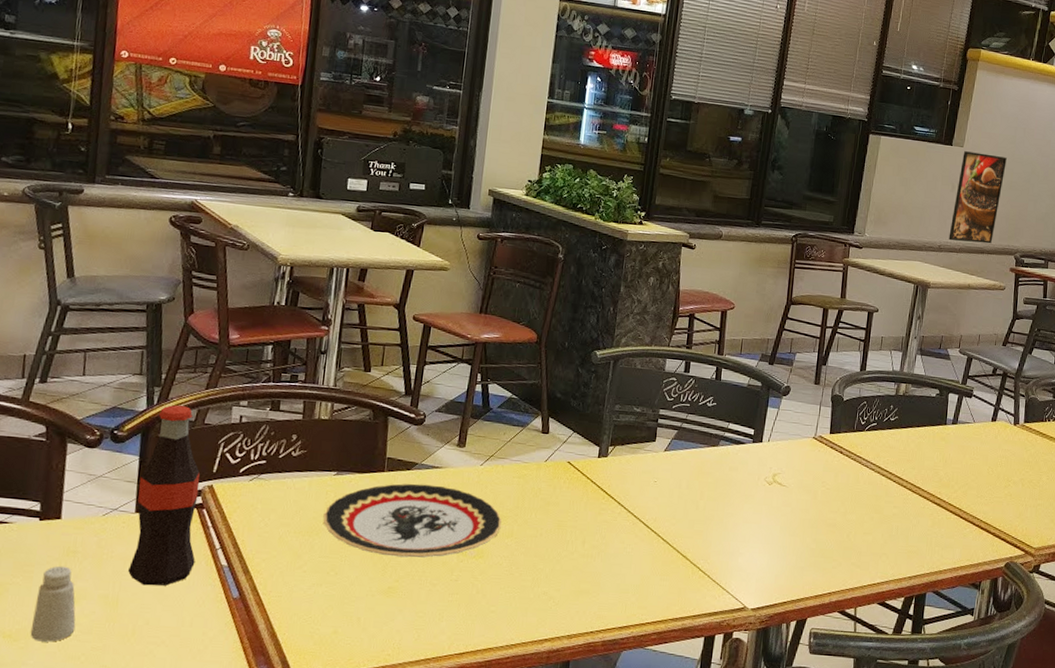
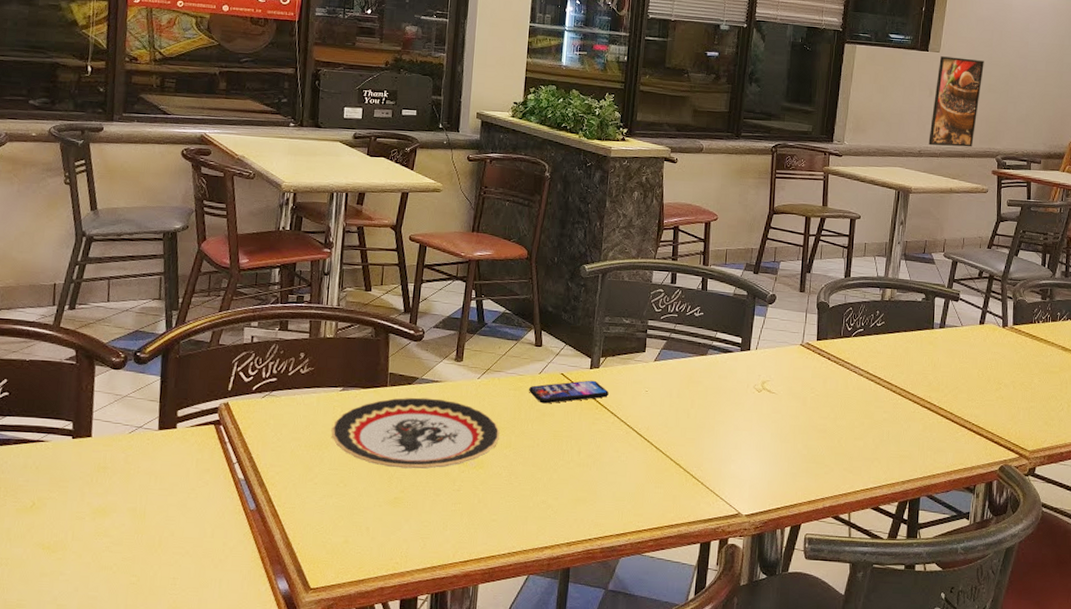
saltshaker: present [30,565,76,642] -> none [67,481,108,553]
bottle: present [127,405,200,586] -> none [153,327,217,499]
smartphone: none [534,469,616,493] -> present [529,380,609,404]

